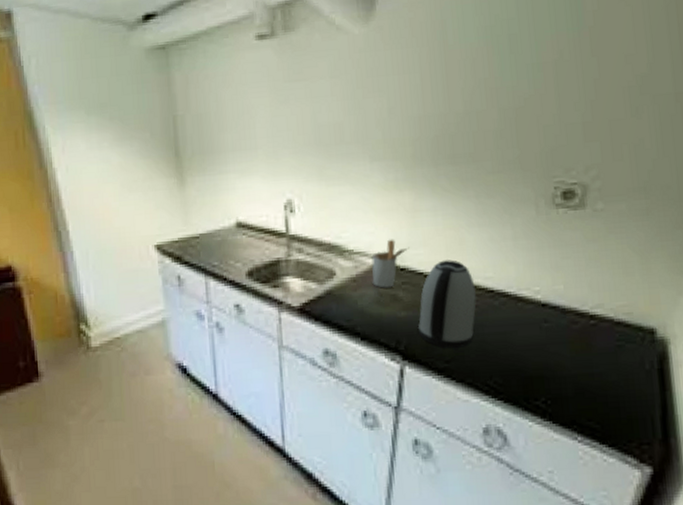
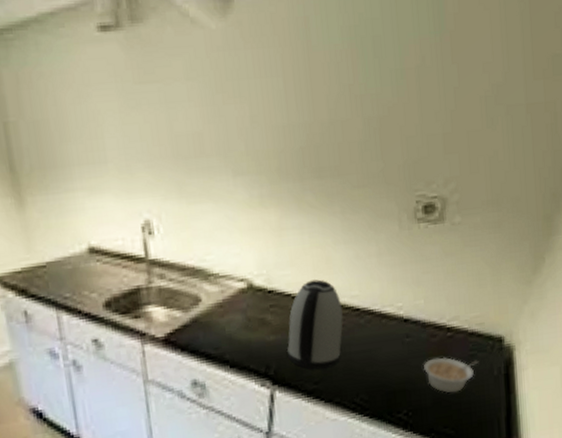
utensil holder: present [371,239,410,288] -> none [238,260,277,313]
legume: none [564,345,628,384] -> present [424,357,479,393]

